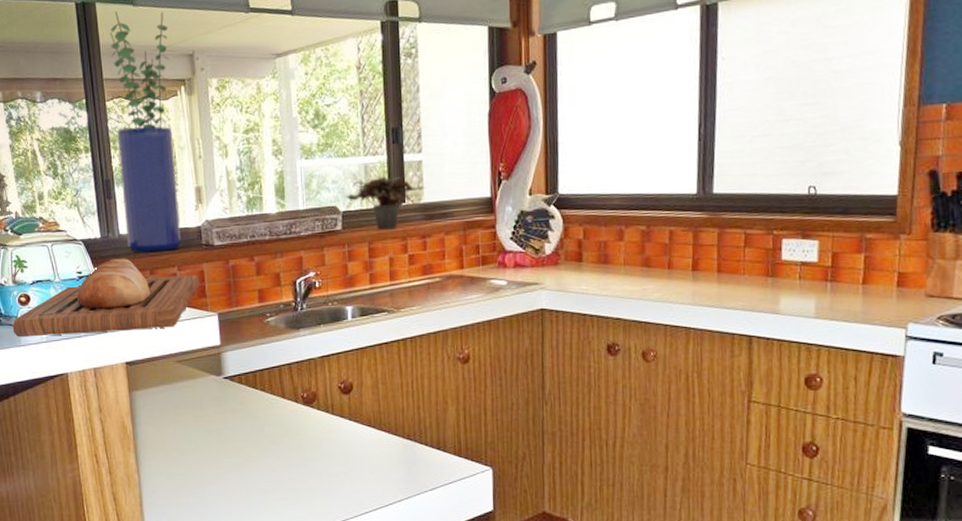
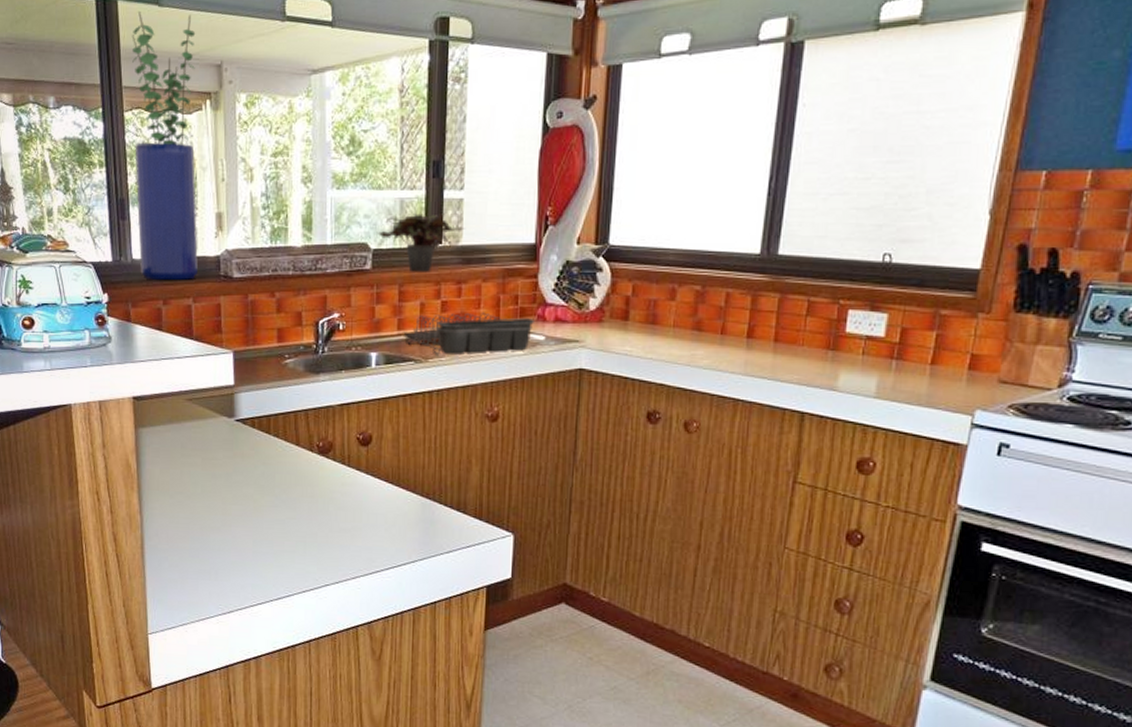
bread loaf: present [13,258,199,338] -> none [15,285,215,364]
dish rack: none [375,262,496,305] -> present [403,312,534,356]

